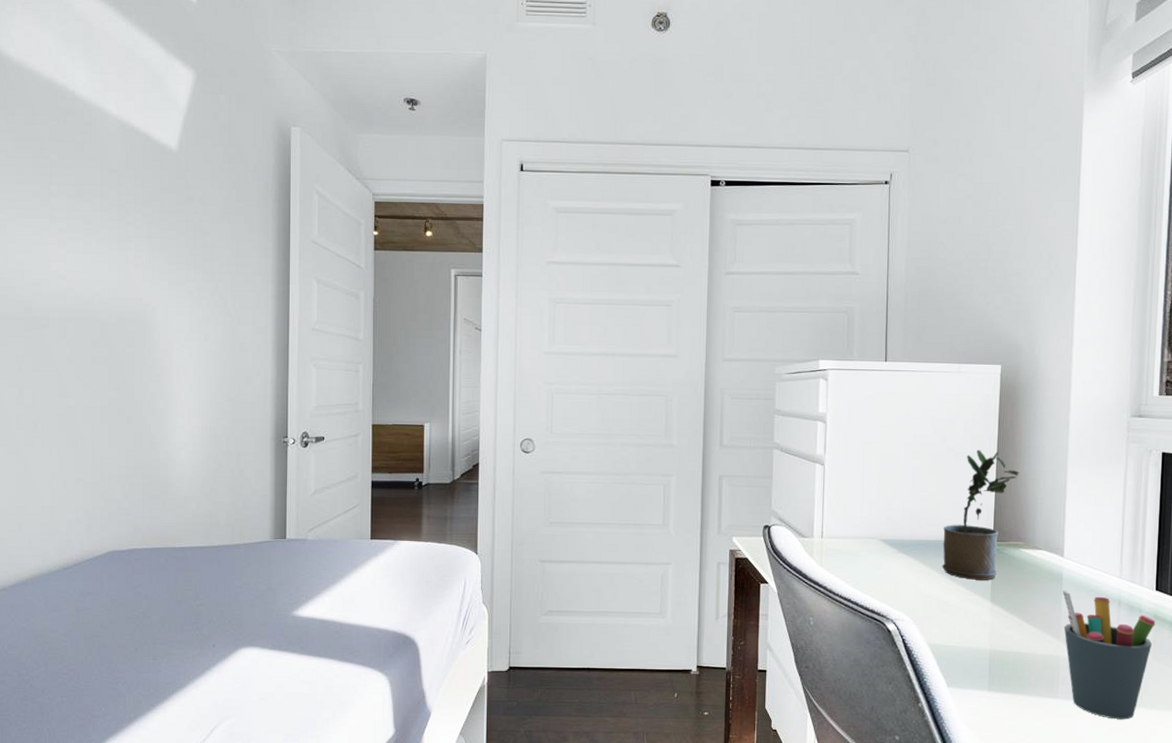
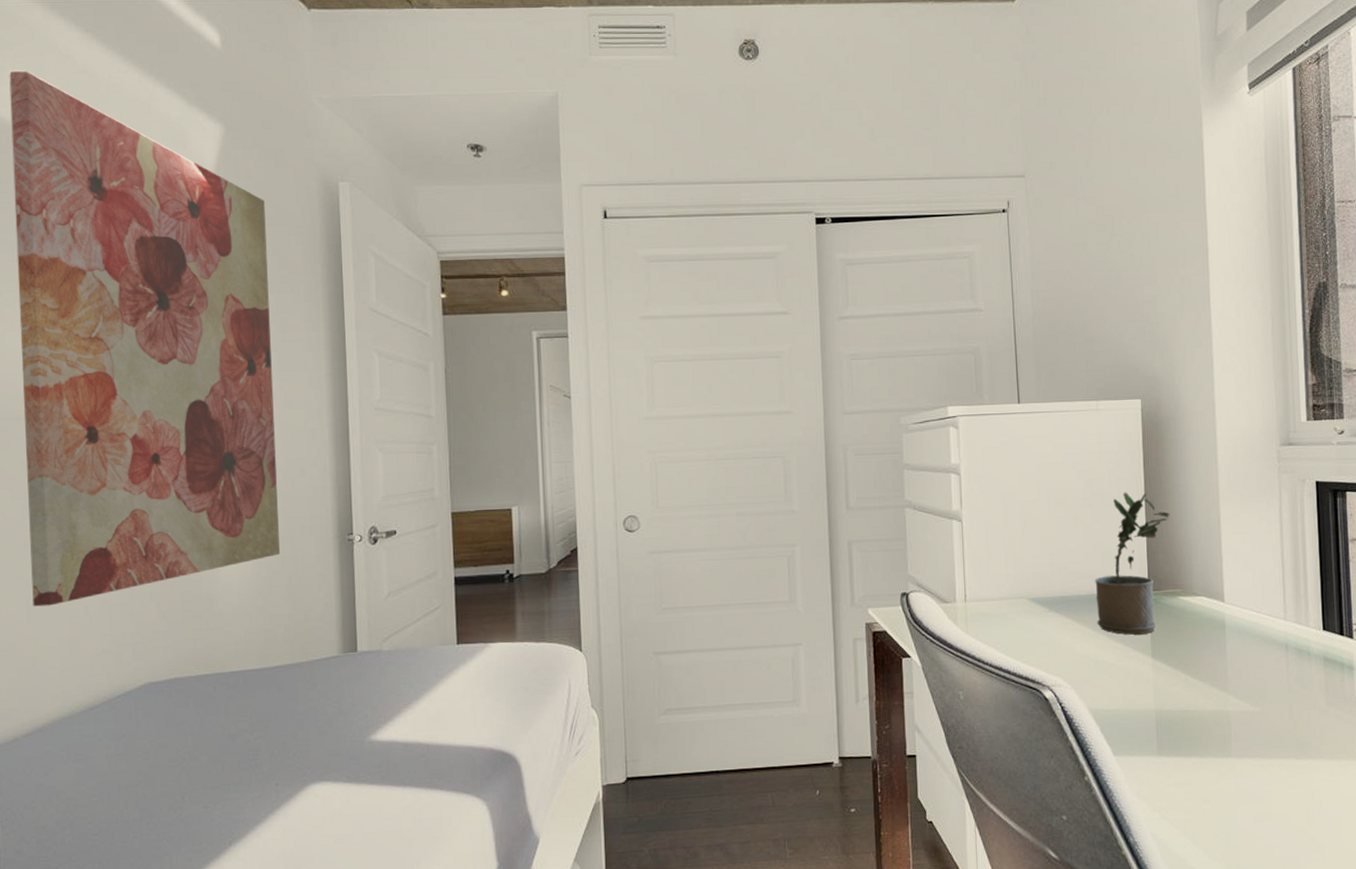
wall art: none [19,16,227,480] -> present [9,70,281,607]
pen holder: present [1062,590,1156,719] -> none [1226,638,1326,775]

